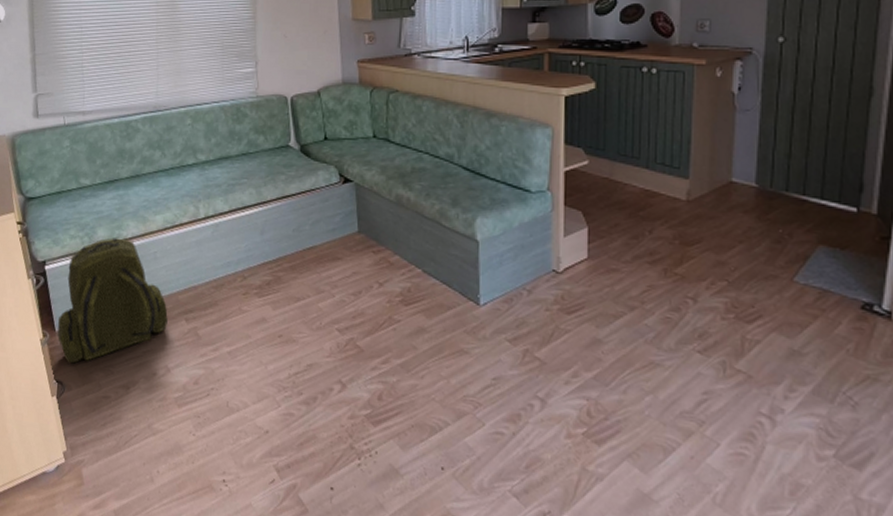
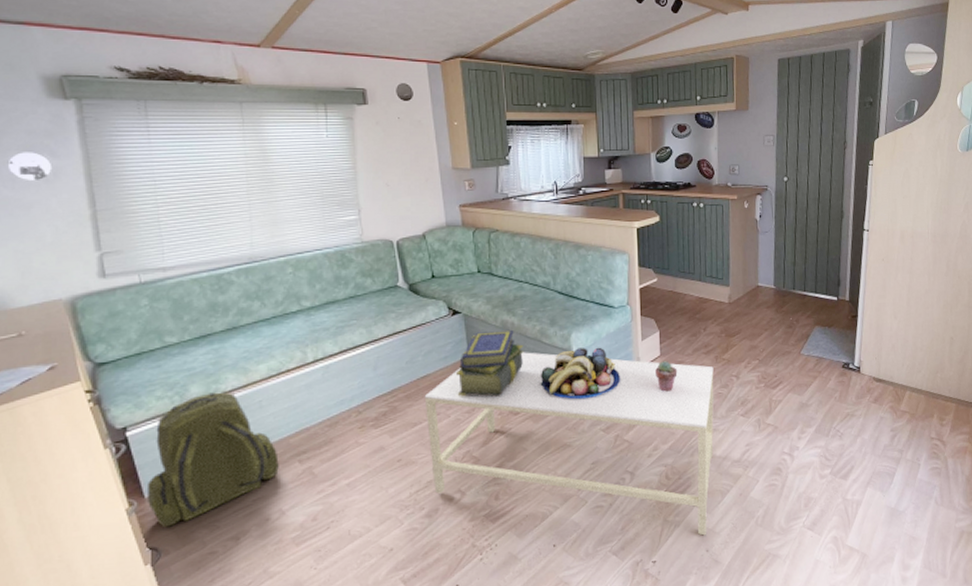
coffee table: none [309,234,661,501] -> present [424,352,714,536]
stack of books: none [343,205,420,281] -> present [455,331,524,397]
fruit bowl: none [436,236,535,300] -> present [540,347,621,400]
potted succulent: none [580,266,610,306] -> present [655,361,678,392]

